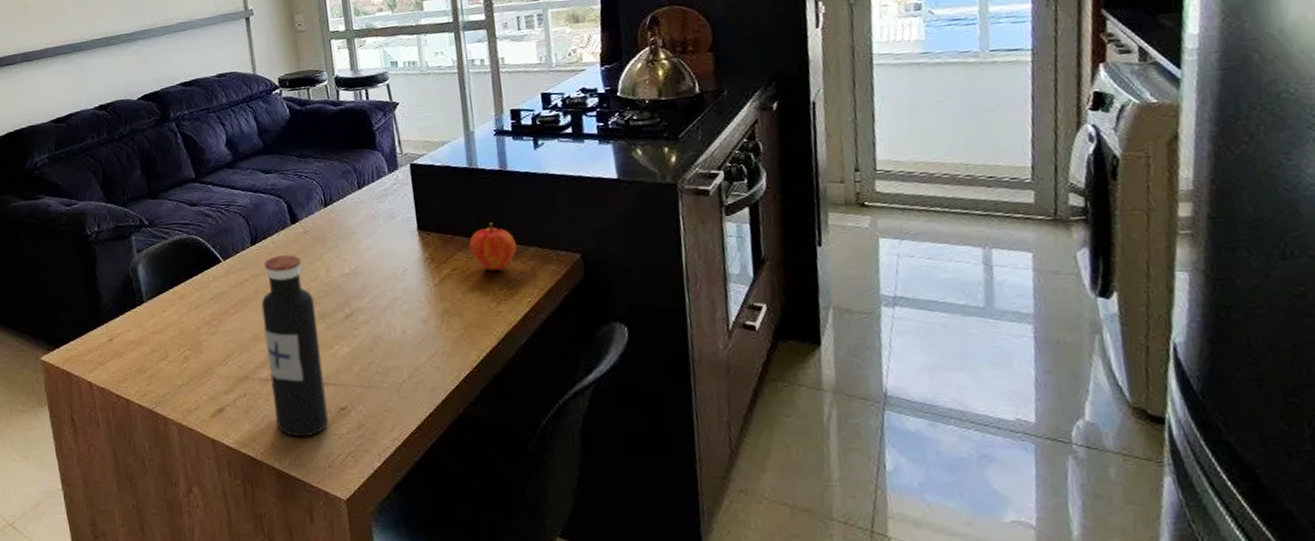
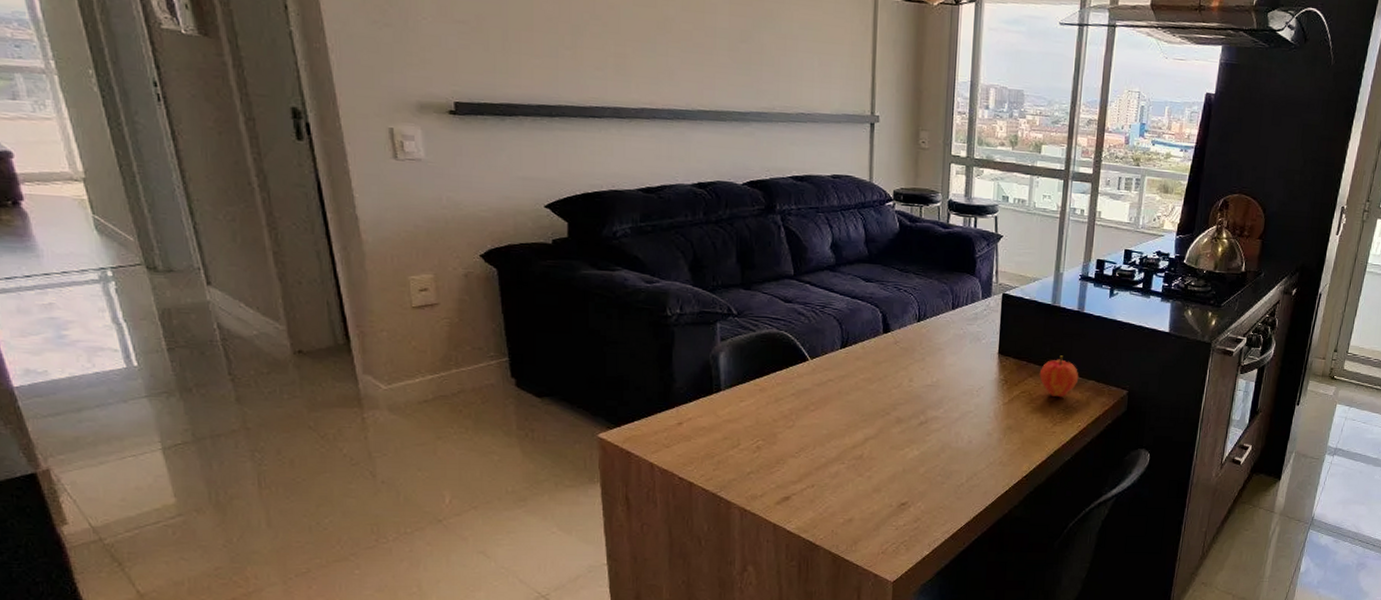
water bottle: present [261,255,329,438] -> none [839,361,894,527]

